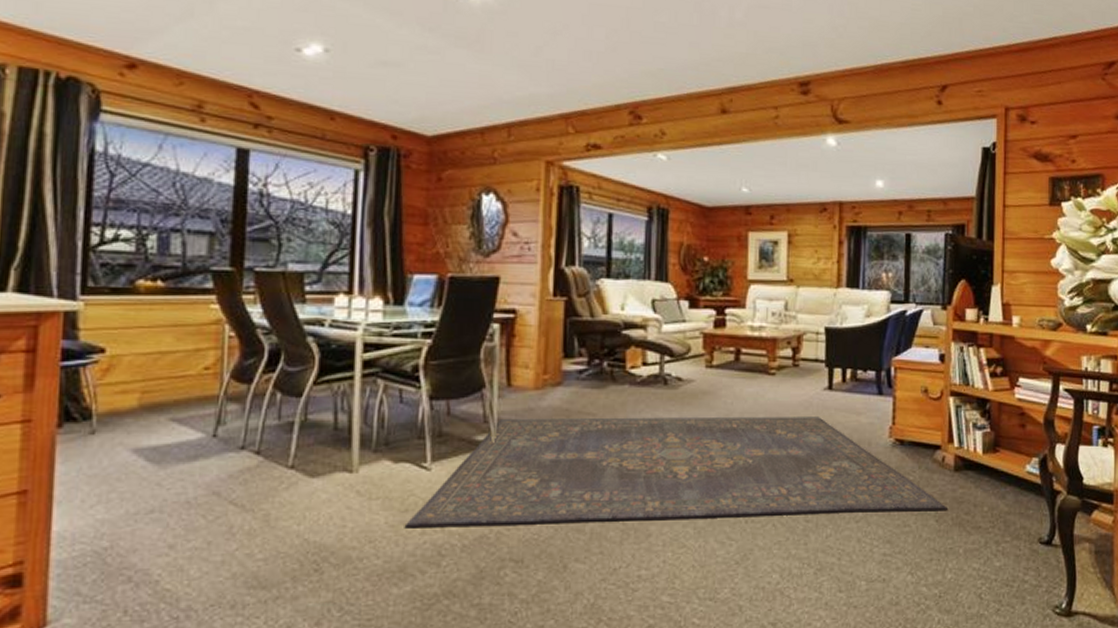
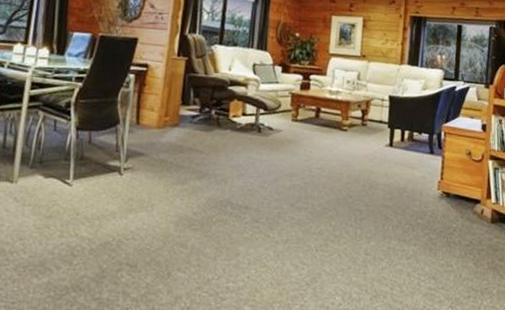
rug: present [404,416,949,529] -> none [47,149,485,256]

